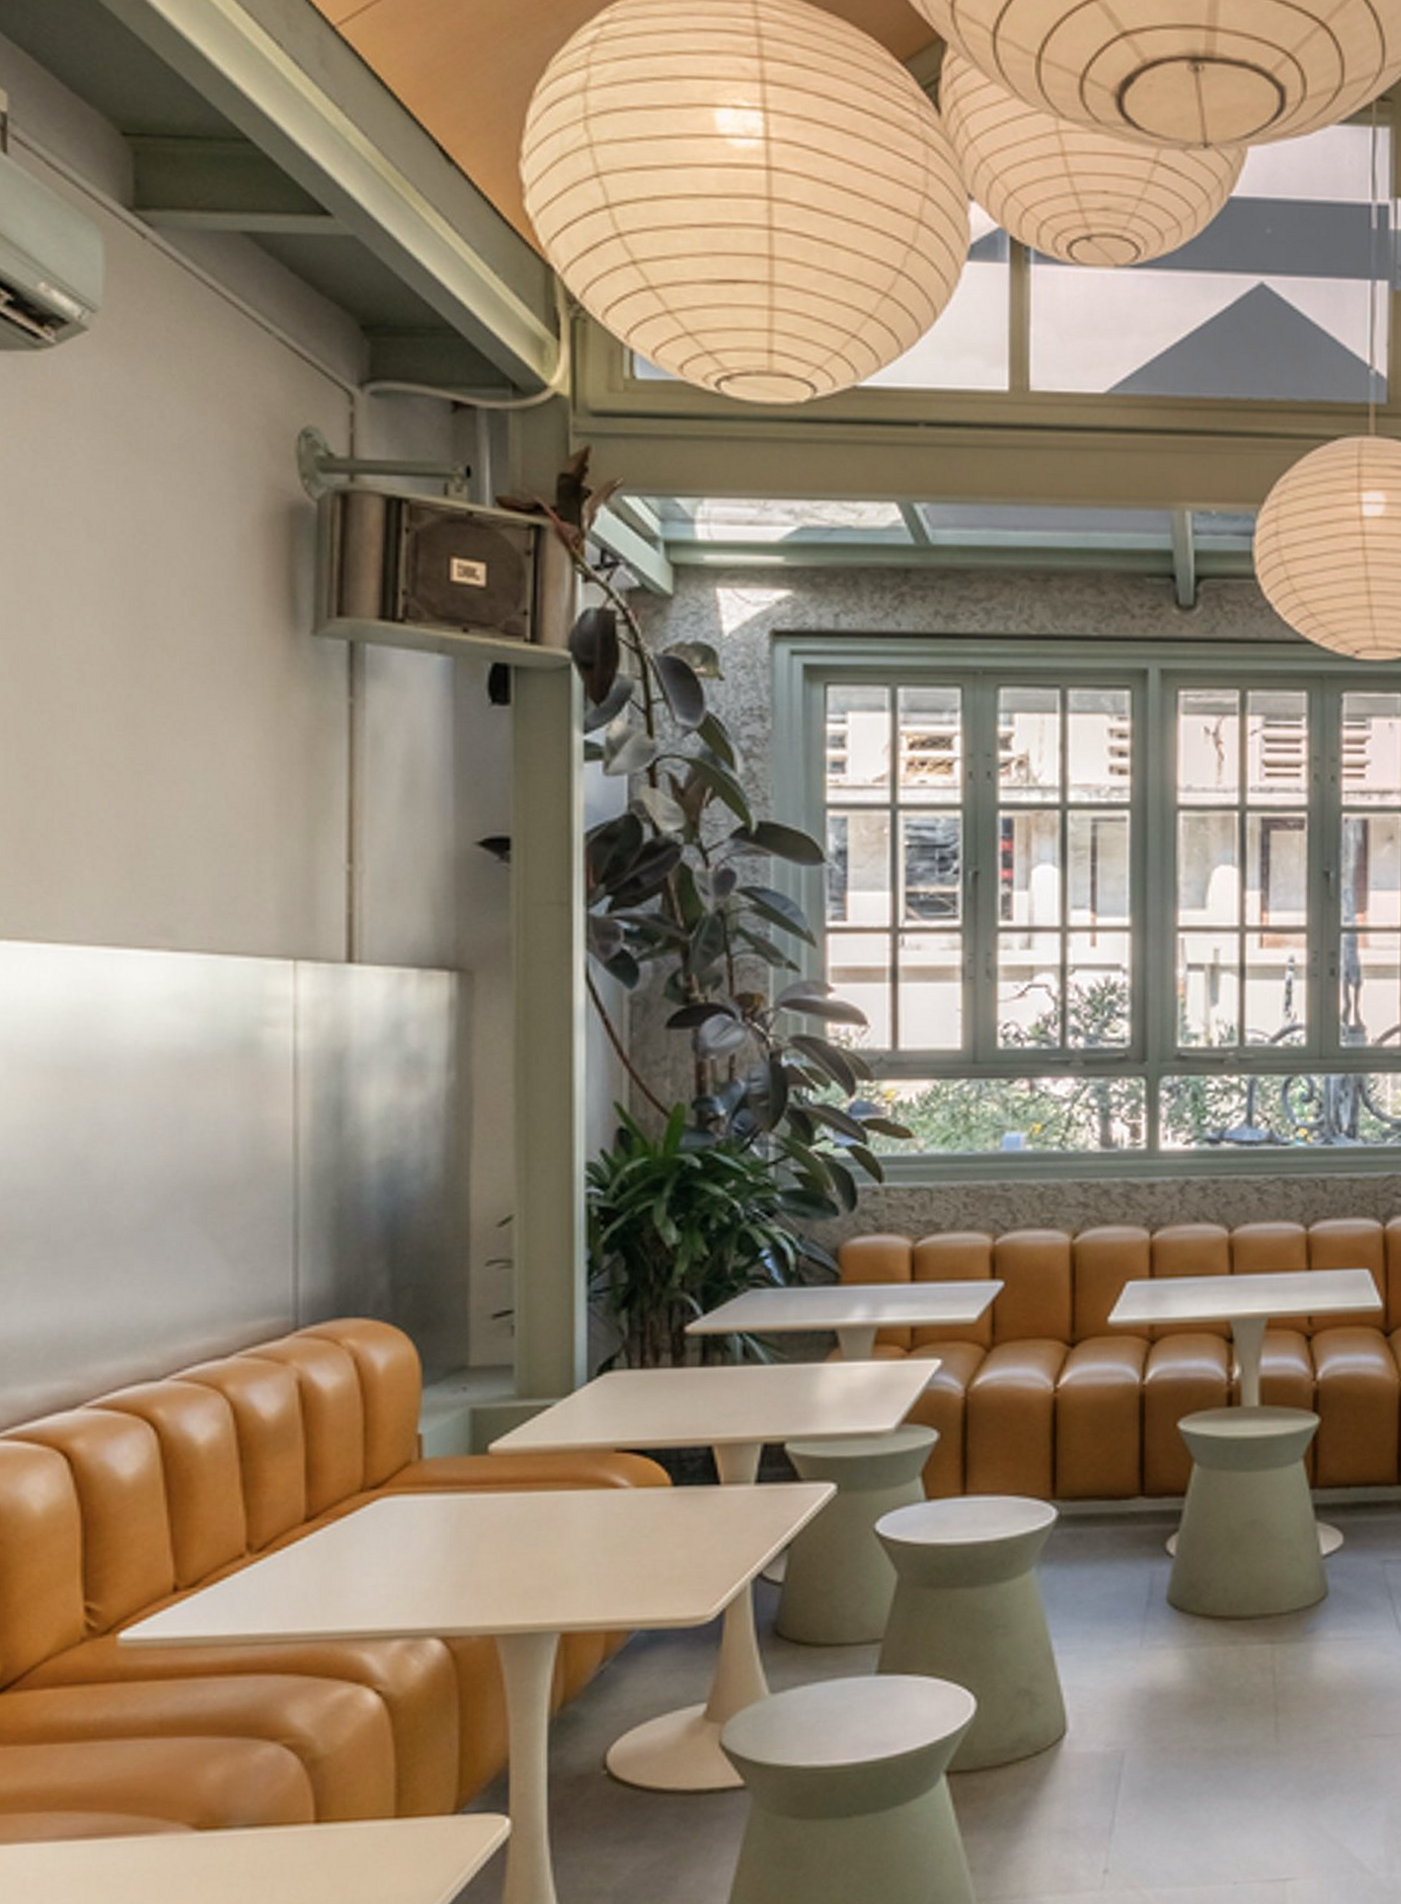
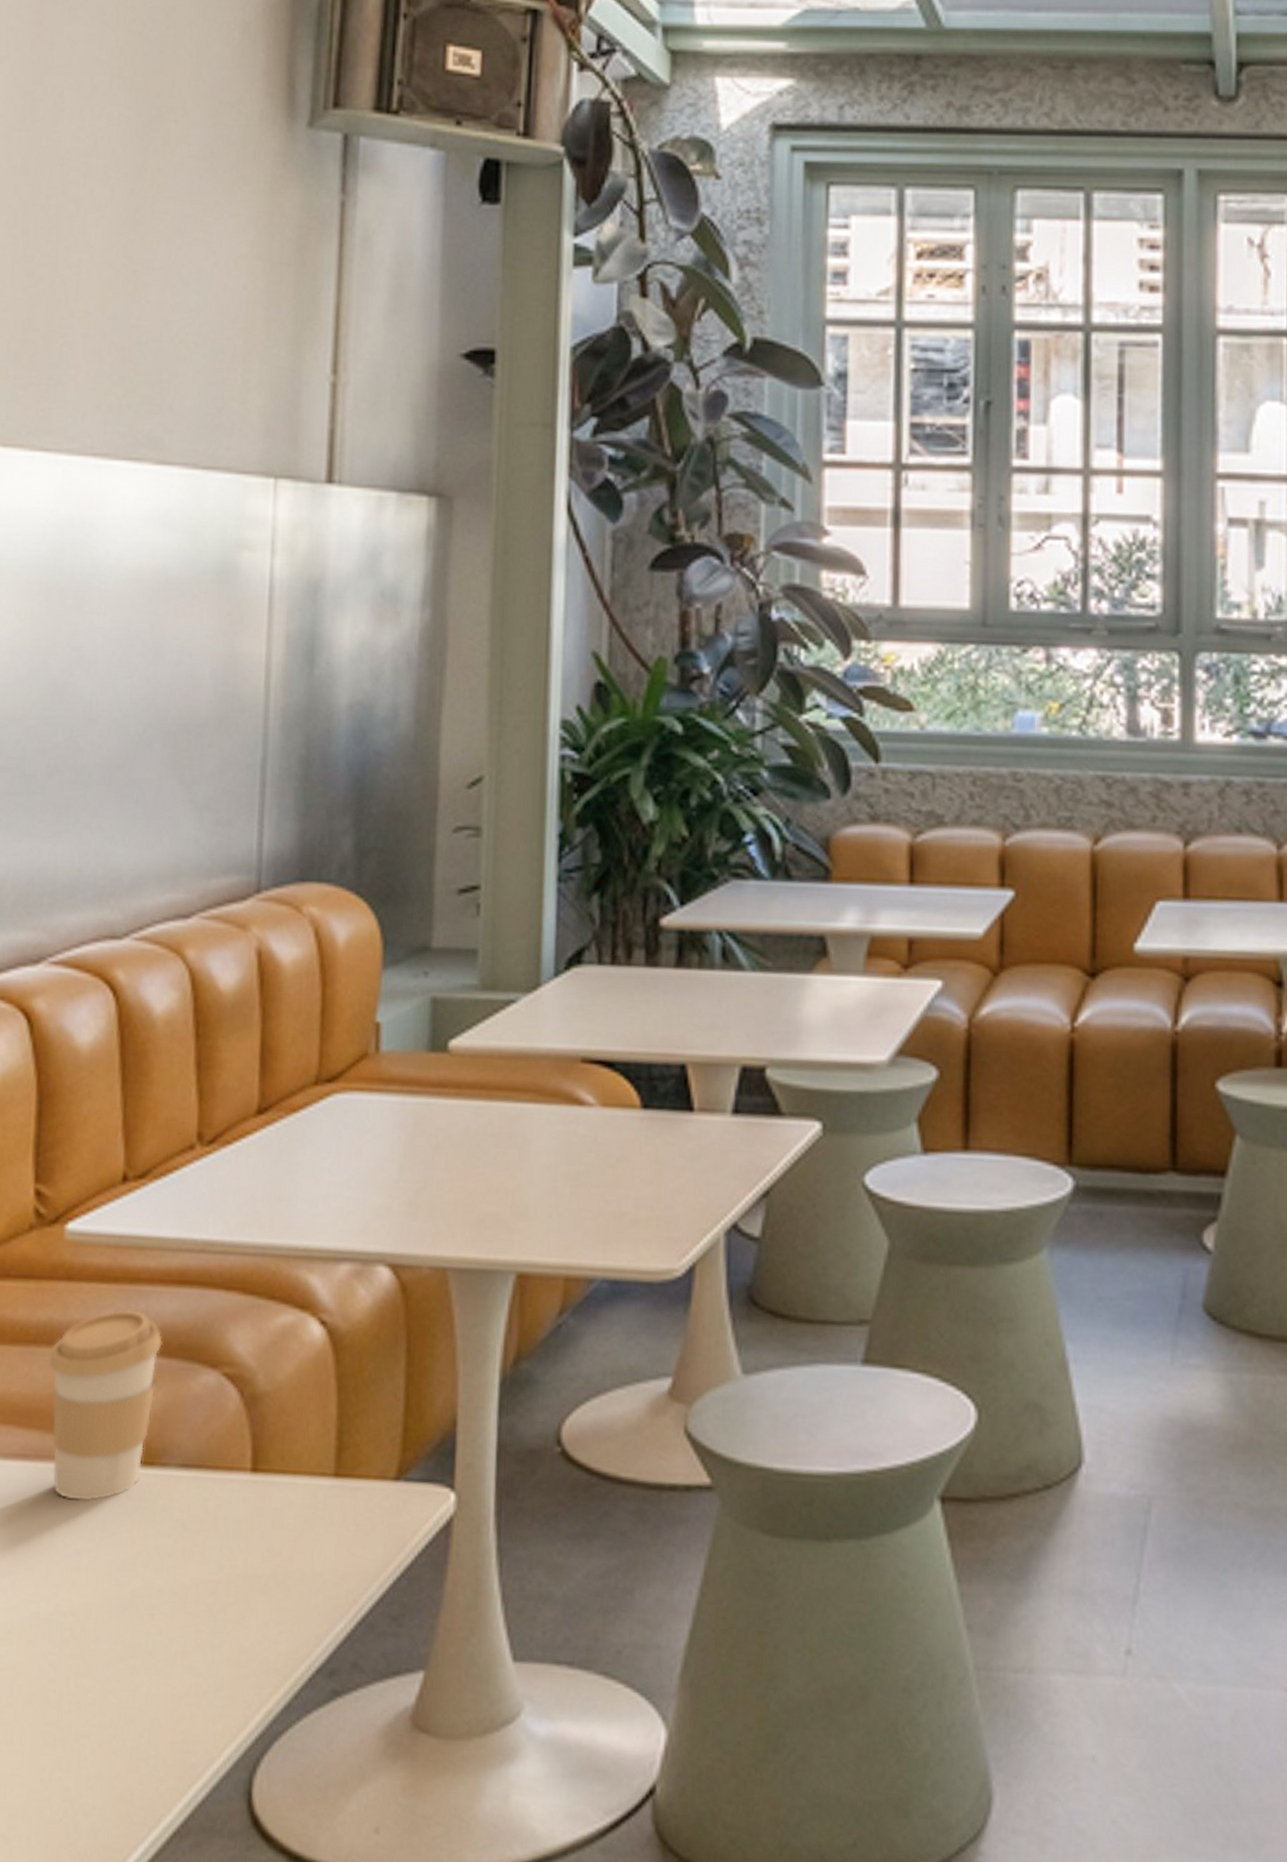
coffee cup: none [108,1700,221,1867] -> present [48,1309,163,1501]

